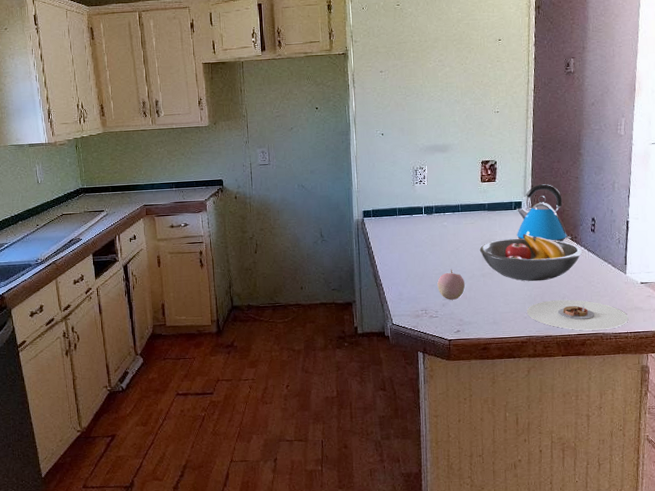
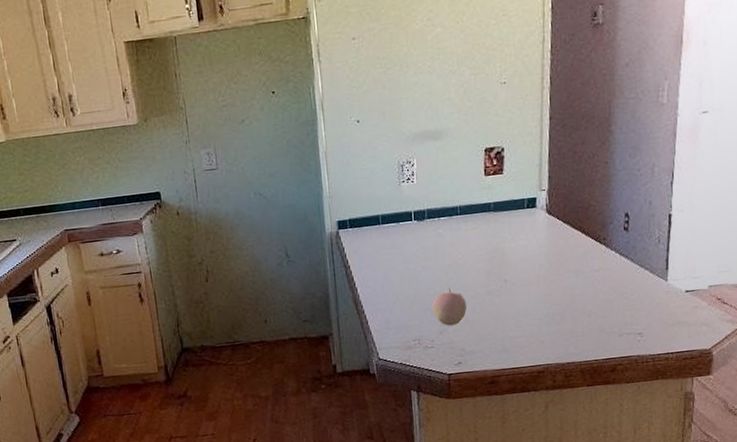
fruit bowl: present [479,233,583,282] -> none [484,237,613,298]
kettle: present [516,184,572,243] -> none [530,173,599,247]
plate: present [526,299,629,331] -> none [543,316,670,354]

